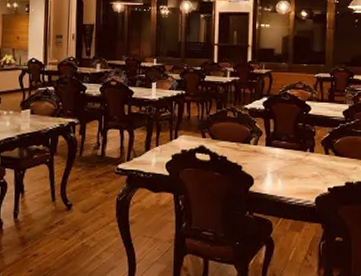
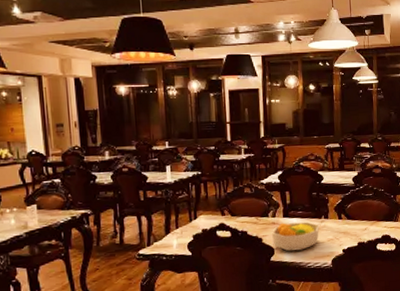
fruit bowl: none [252,152,304,184] -> present [271,221,320,252]

